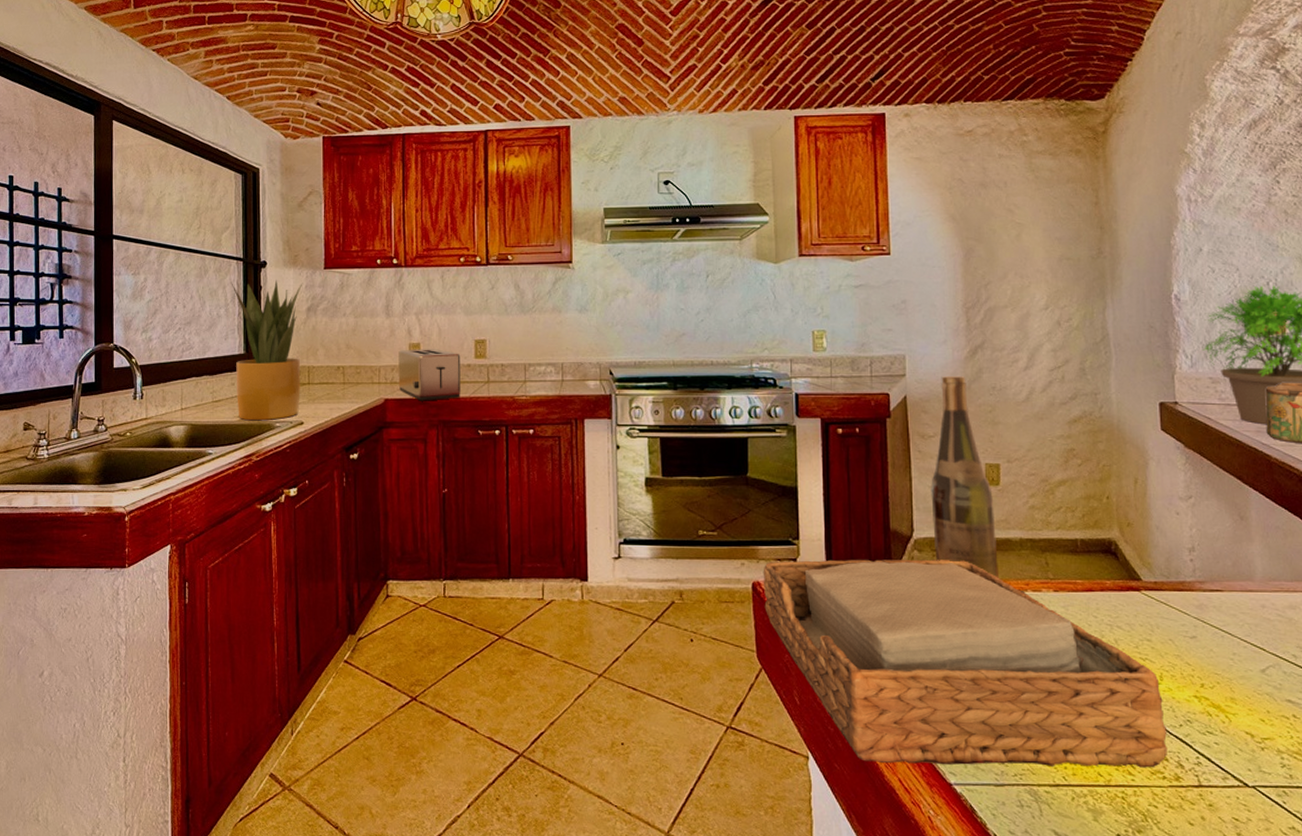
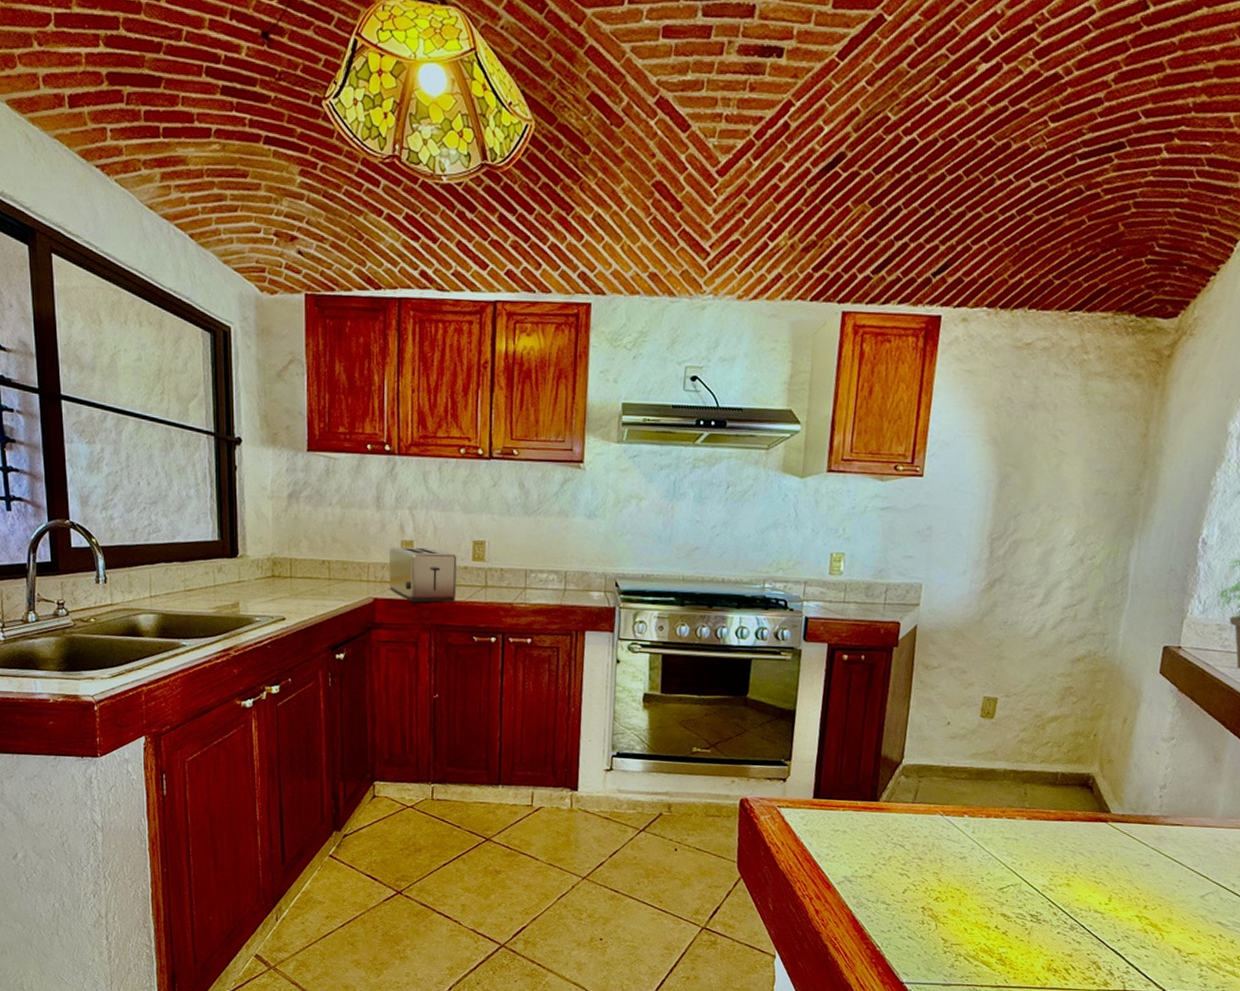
planter: present [231,279,303,421] -> none [201,459,284,614]
napkin holder: present [763,559,1167,768] -> none [749,780,1108,975]
wine bottle: present [931,376,998,578] -> none [920,608,986,805]

